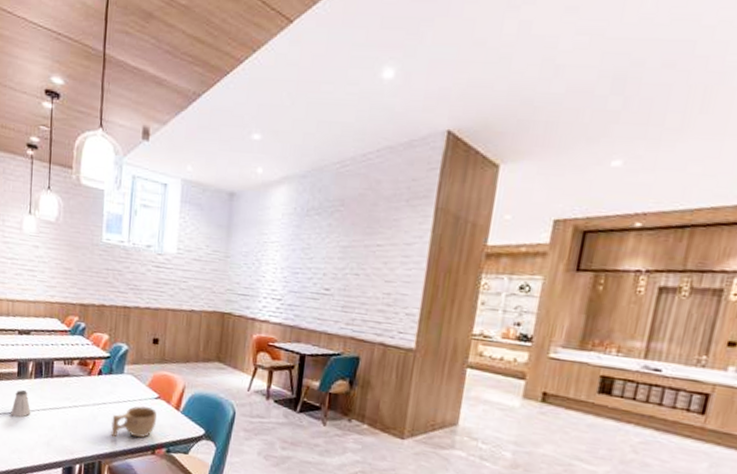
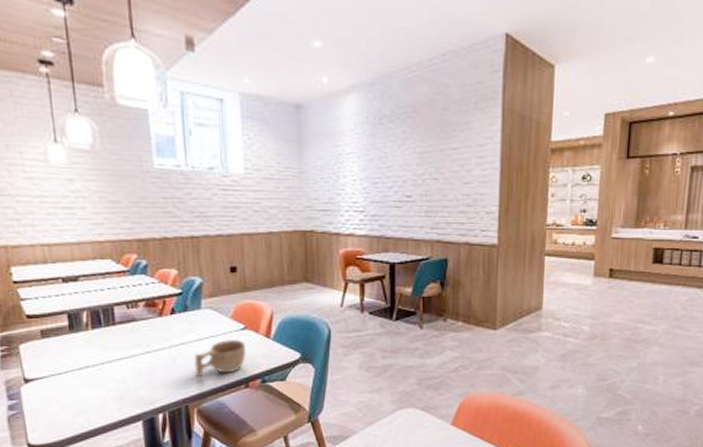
saltshaker: present [11,390,31,418] -> none [67,345,93,376]

